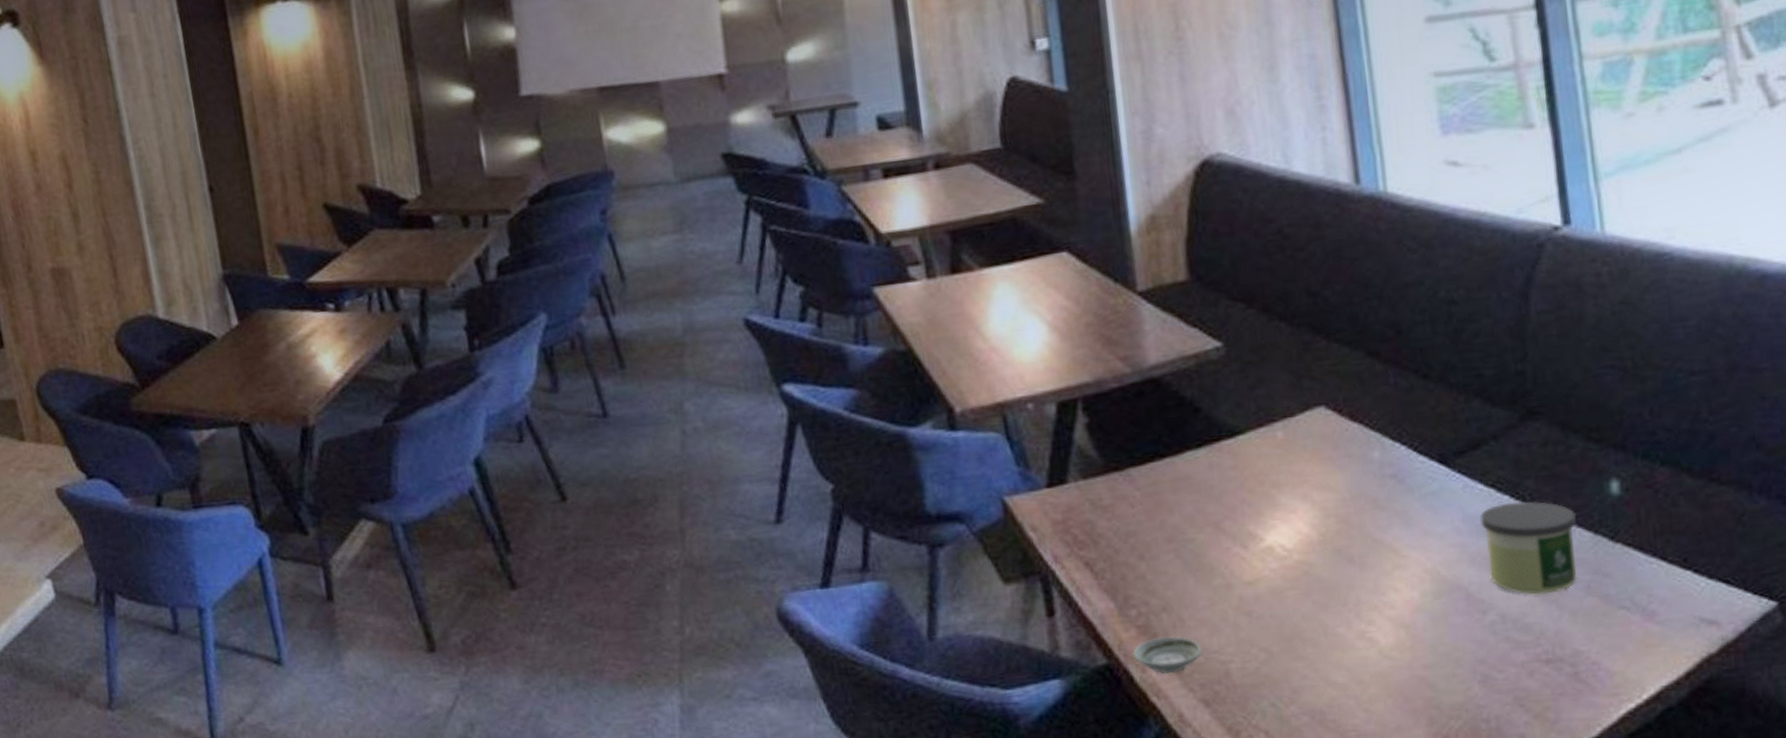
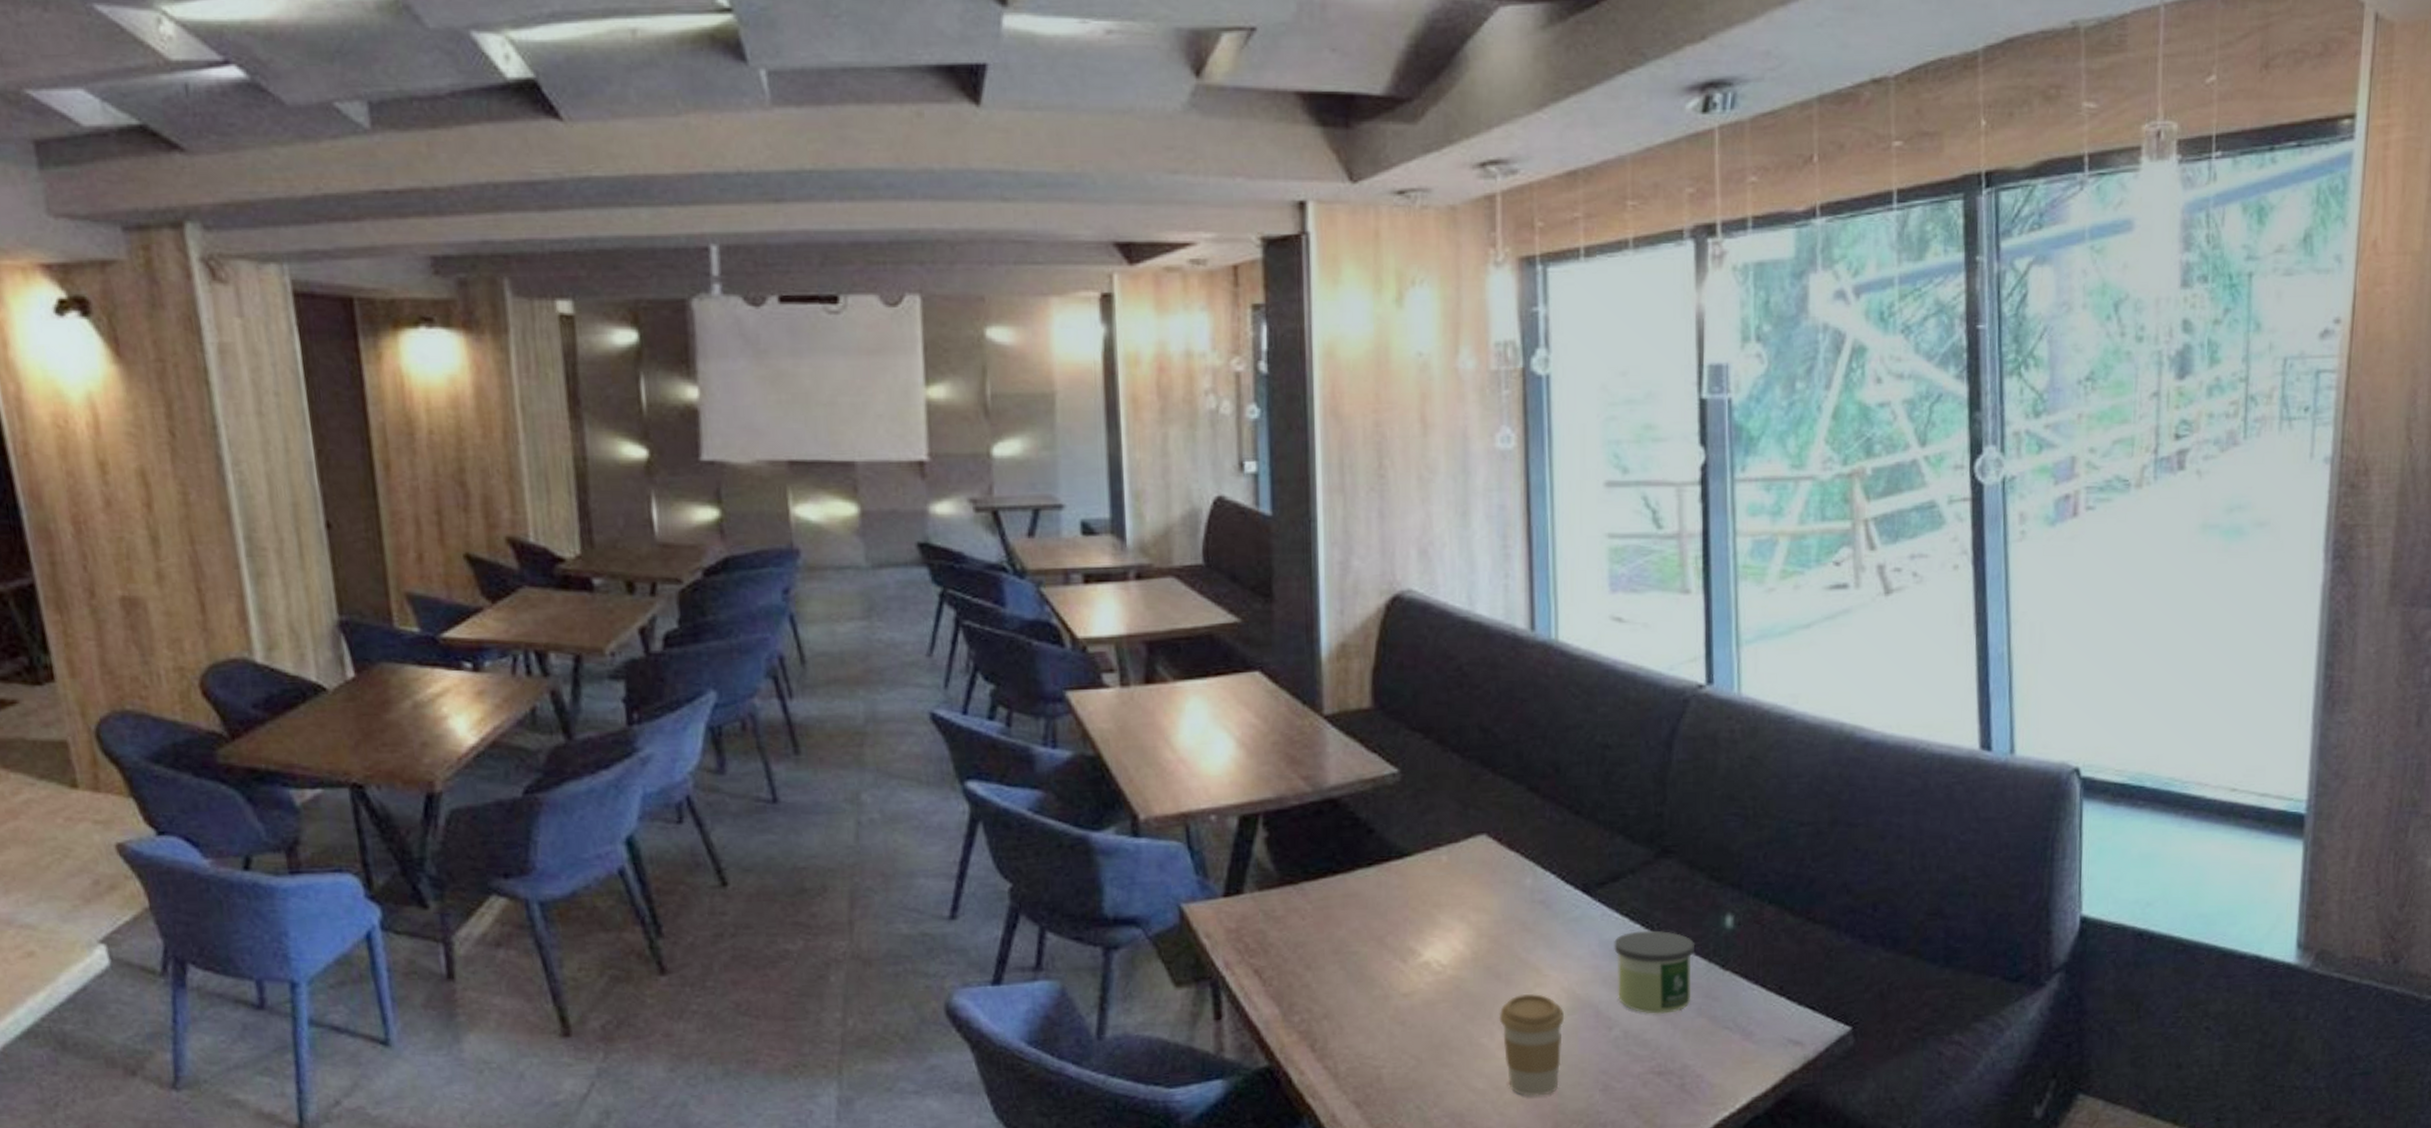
saucer: present [1133,636,1203,674] -> none [1293,1042,1358,1077]
coffee cup: none [1355,577,1431,690] -> present [1499,994,1565,1097]

